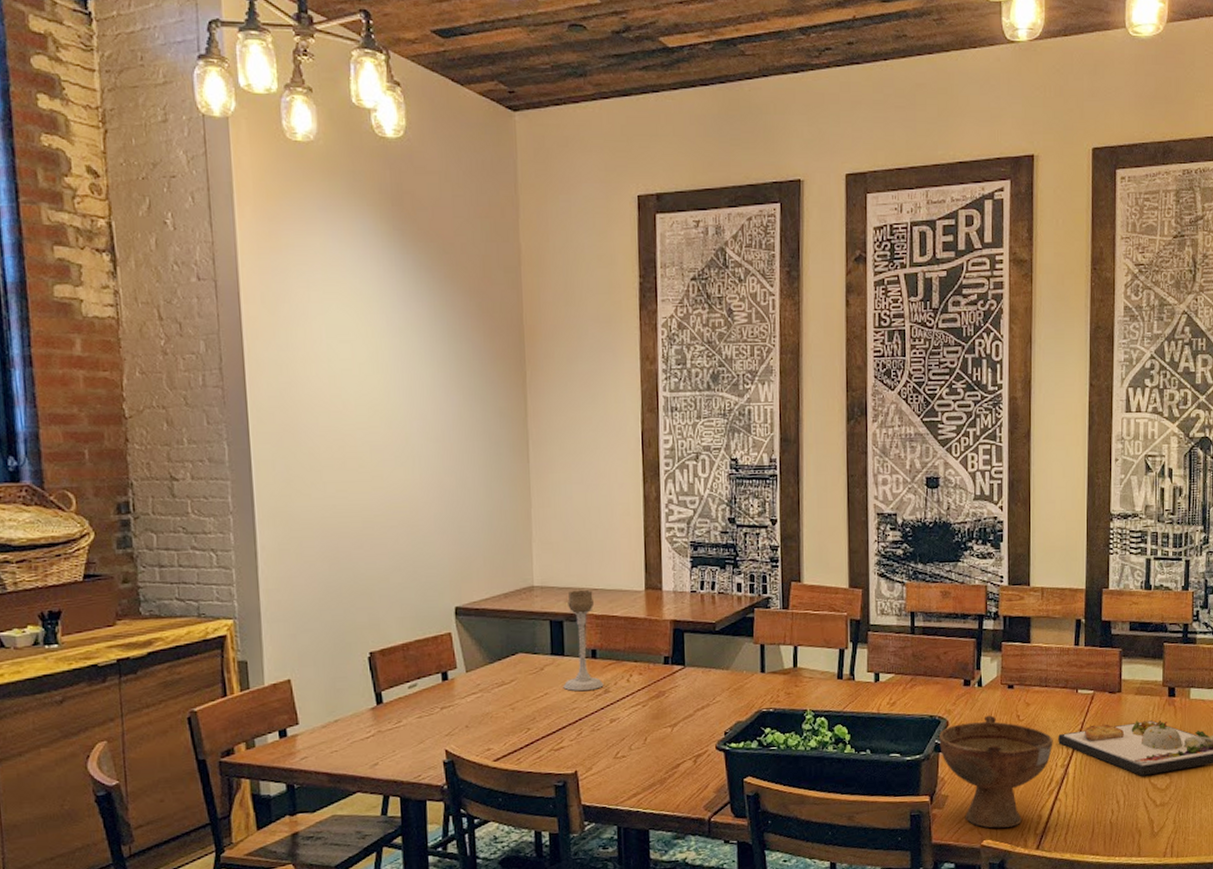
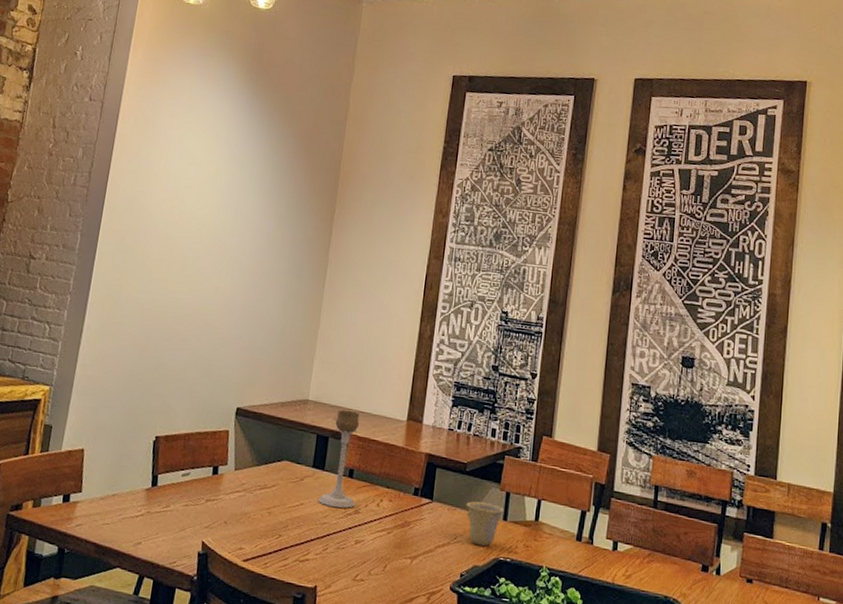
cup: none [720,658,761,702] -> present [466,501,505,547]

